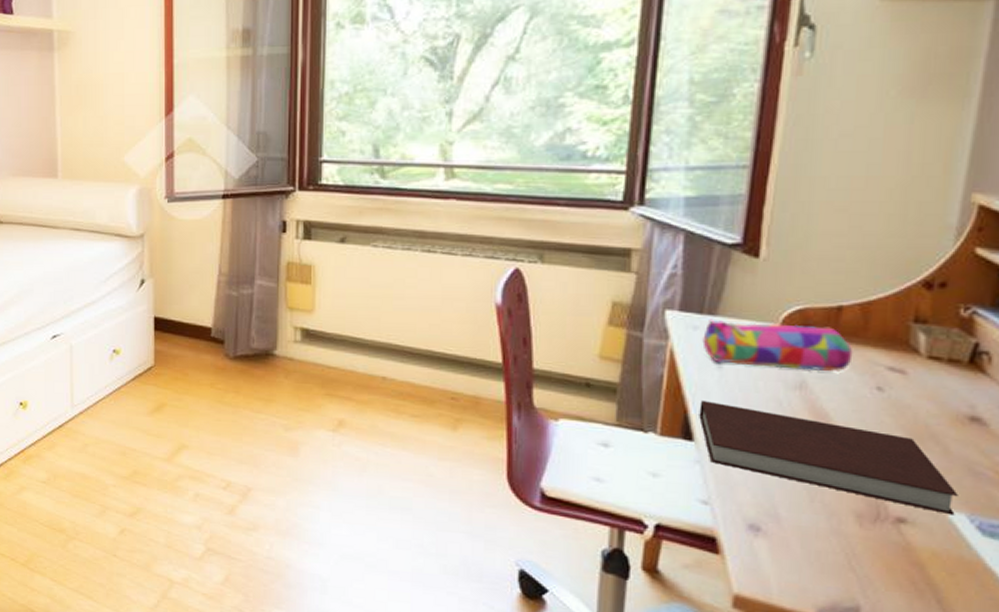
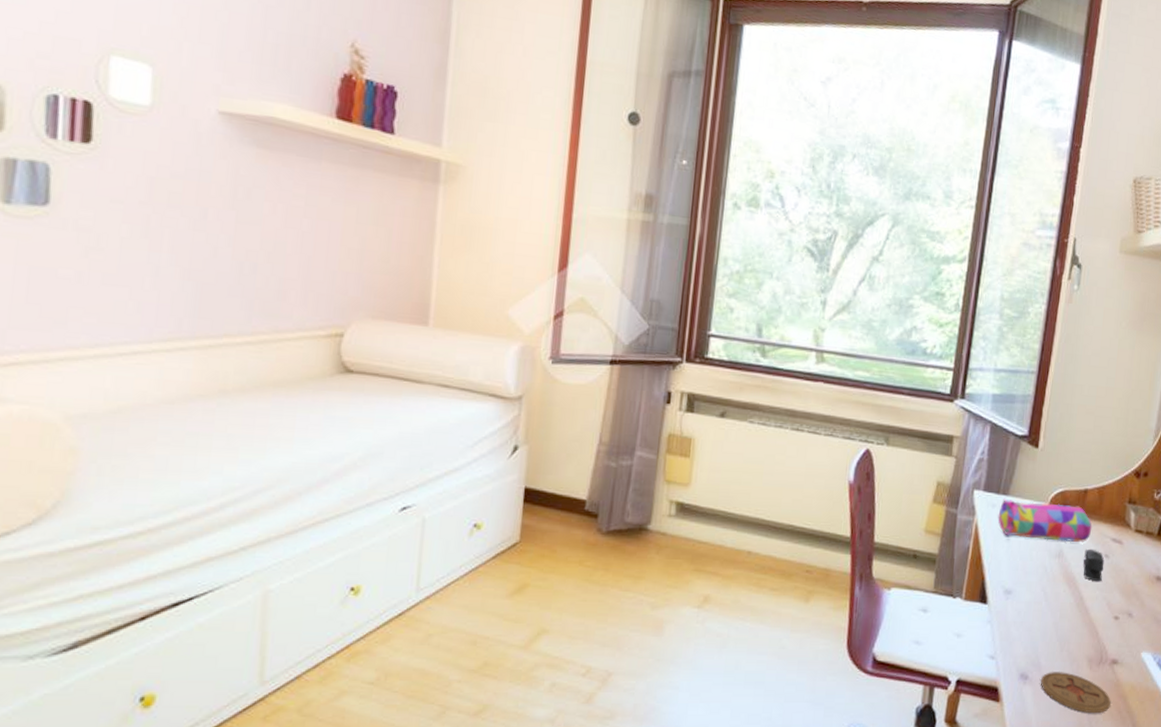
notebook: present [699,400,959,516] -> none [992,568,1148,655]
coaster: none [781,525,897,582] -> present [1041,672,1111,714]
stapler: none [840,380,877,421] -> present [1083,550,1105,582]

